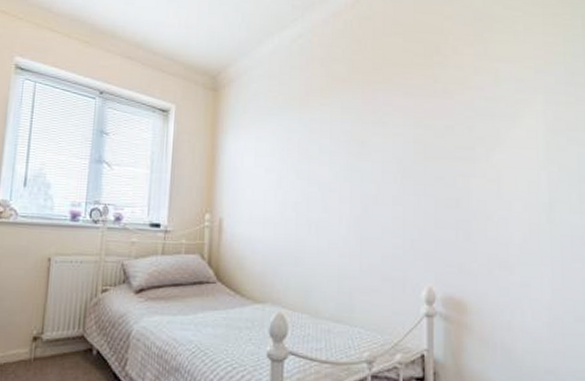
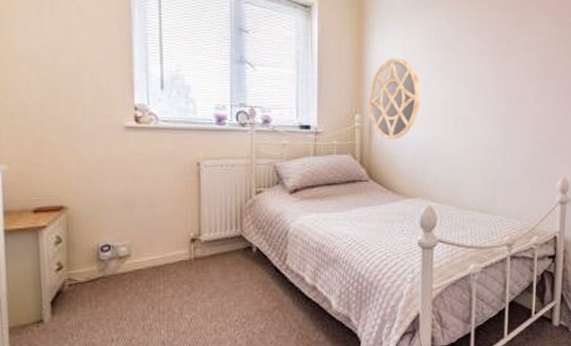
home mirror: none [219,159,273,240] -> present [369,58,422,140]

